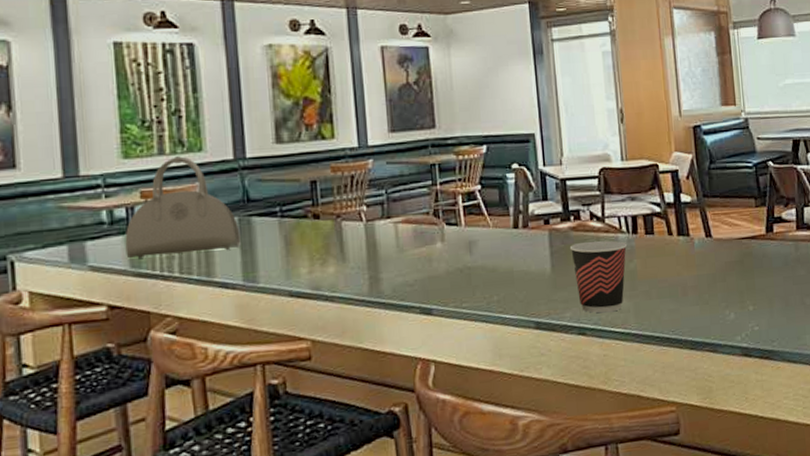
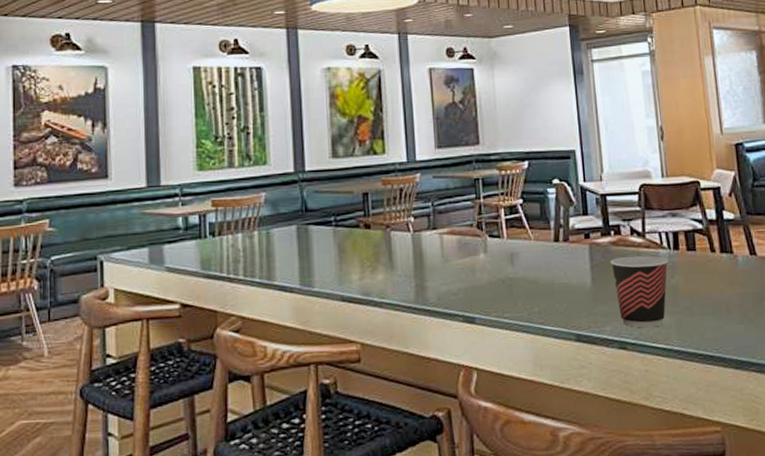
handbag: present [125,156,241,259] -> none [197,169,299,262]

